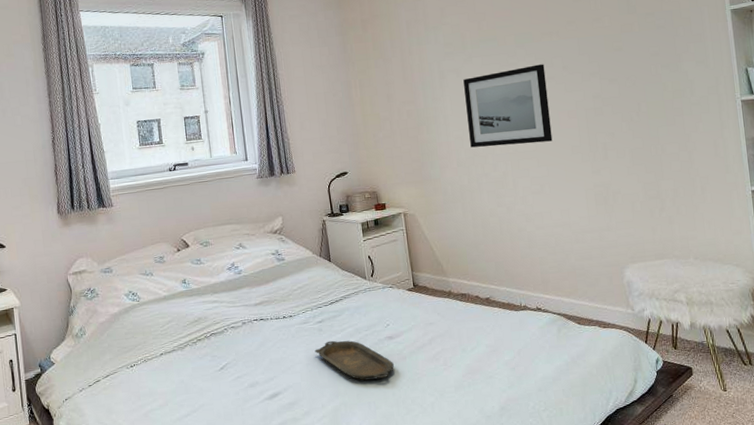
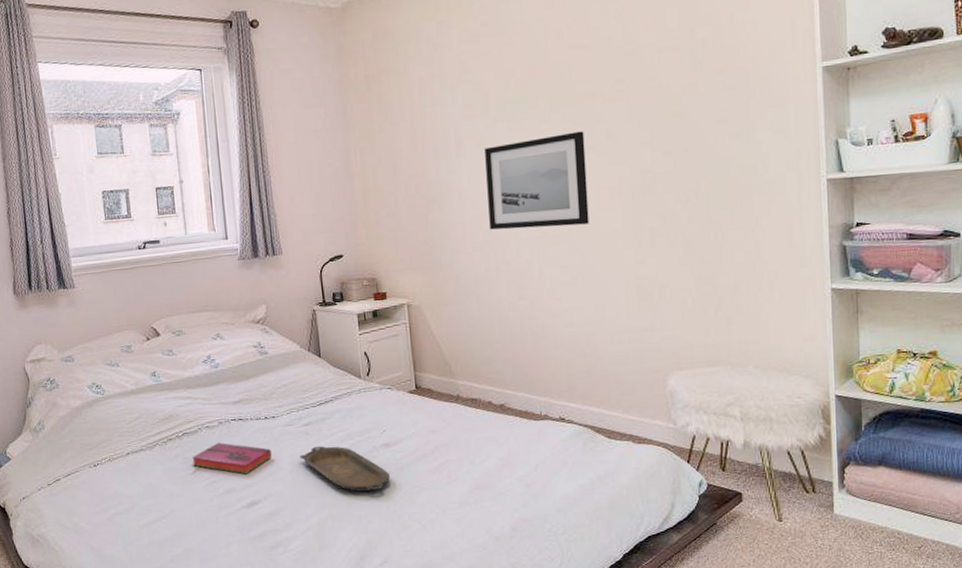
hardback book: none [218,341,290,369] -> present [191,442,272,474]

